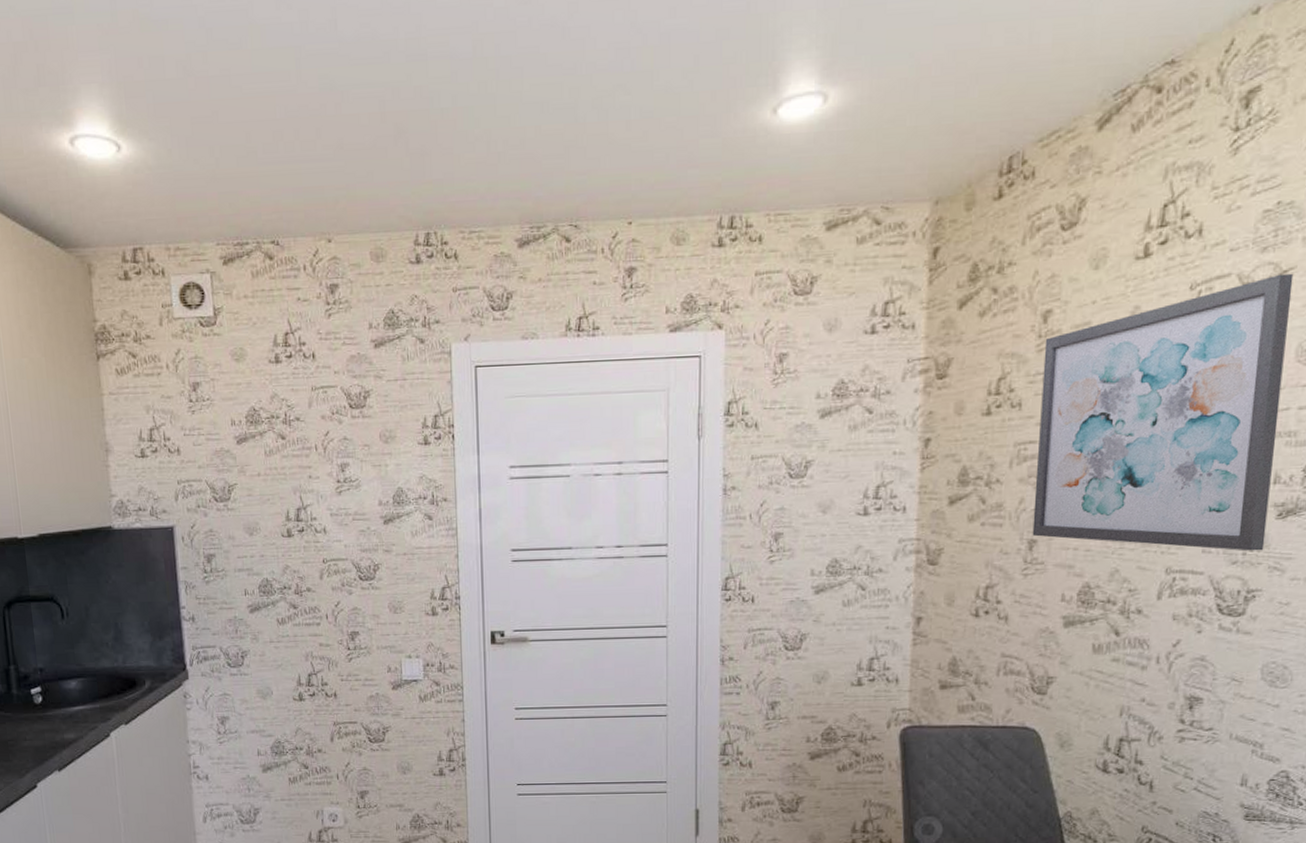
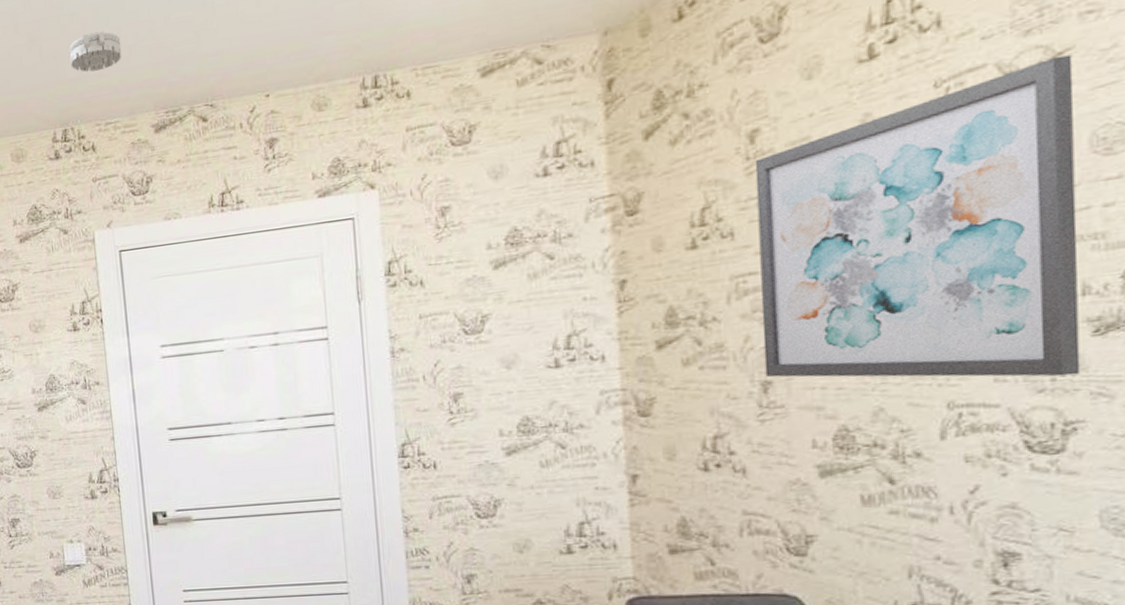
smoke detector: none [437,132,491,175] -> present [69,31,122,73]

